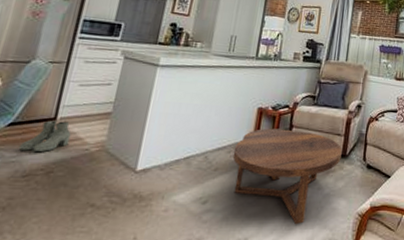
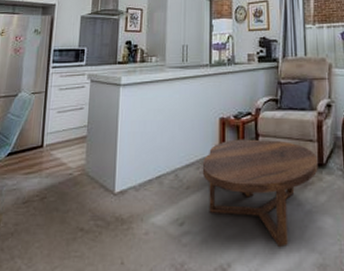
boots: present [19,120,72,153] -> none [18,148,56,180]

